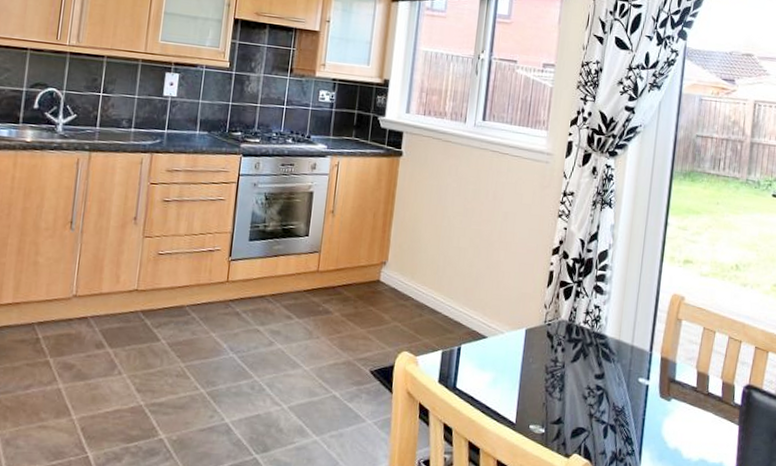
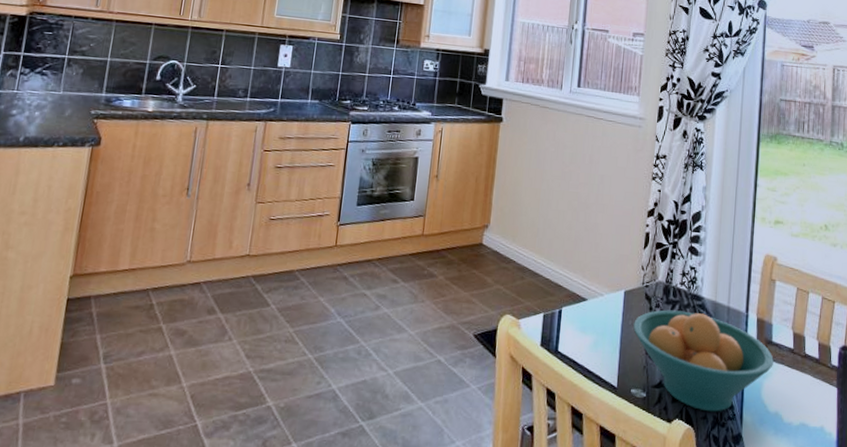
fruit bowl: none [534,348,676,448] -> present [633,310,774,412]

